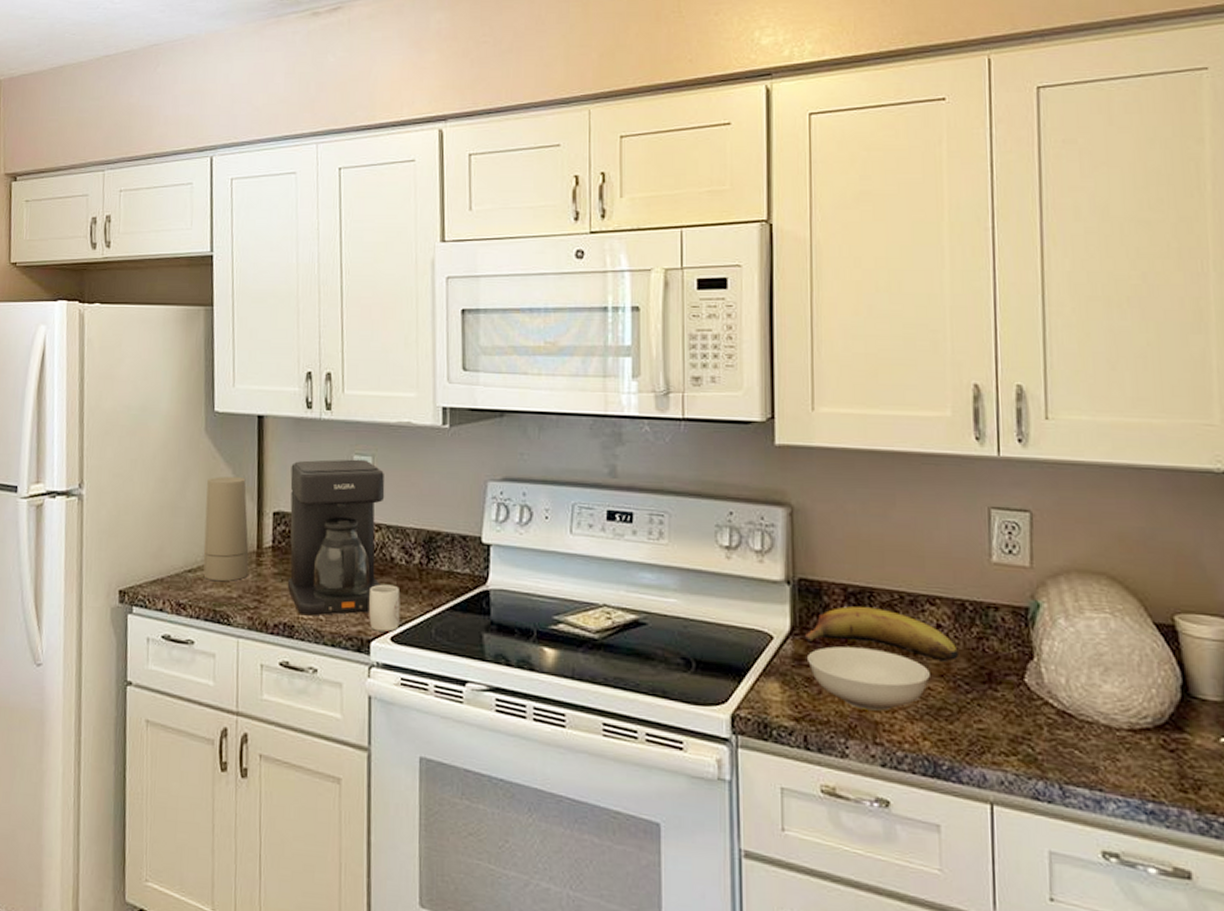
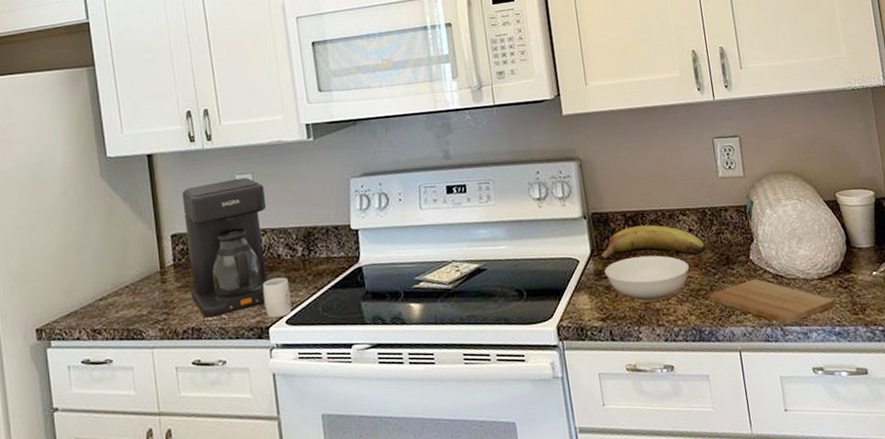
canister: present [203,476,249,582] -> none [108,210,155,304]
cutting board: none [954,709,1152,784] -> present [708,278,836,325]

